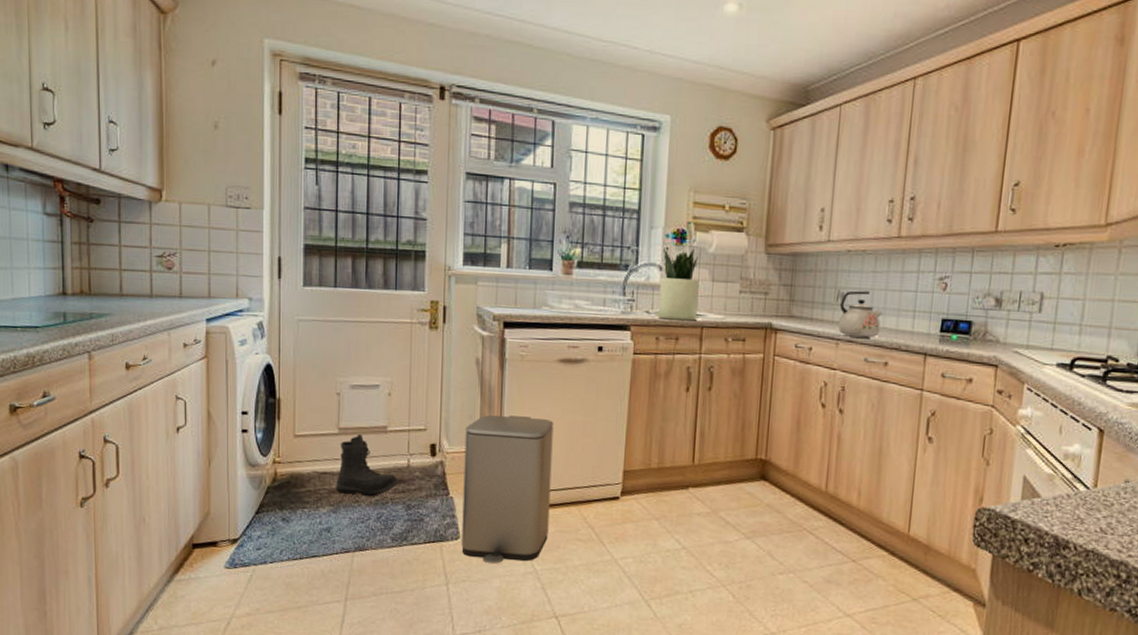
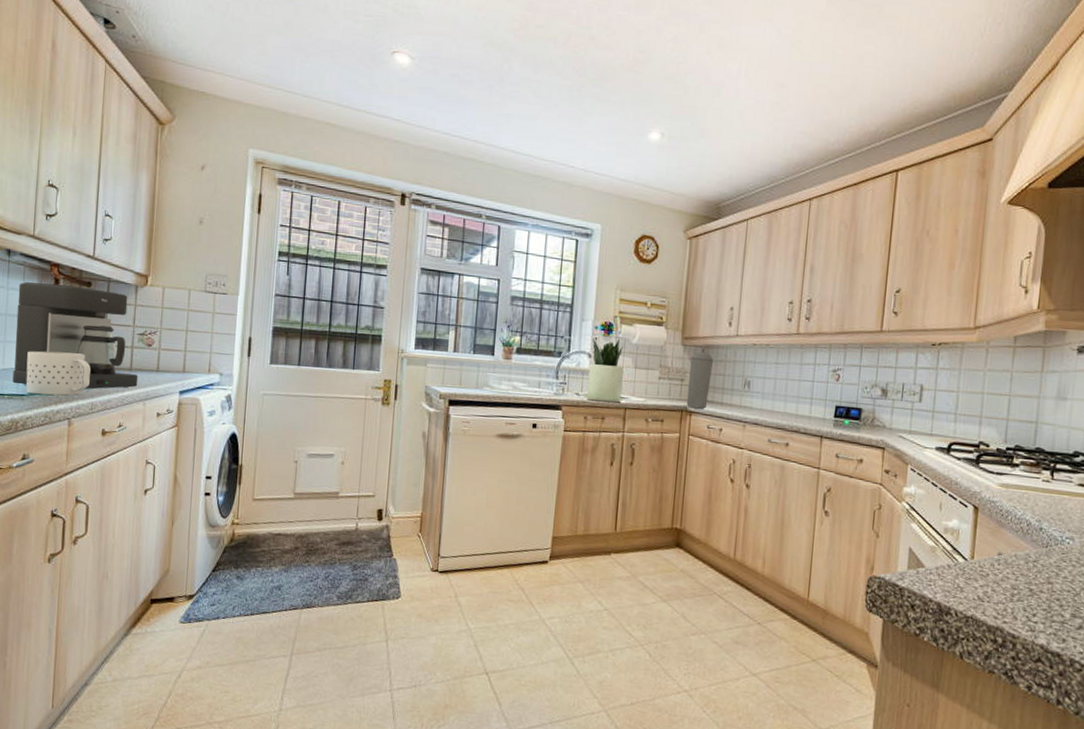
coffee maker: none [21,201,160,320] -> present [12,282,138,390]
mug: none [38,277,108,327] -> present [25,351,91,396]
boot: present [336,433,400,497] -> none [288,498,348,558]
pedal bin: present [461,415,554,565] -> none [402,484,491,623]
canister: none [772,256,802,326] -> present [687,347,714,409]
kettle: present [837,290,883,338] -> none [744,379,784,421]

